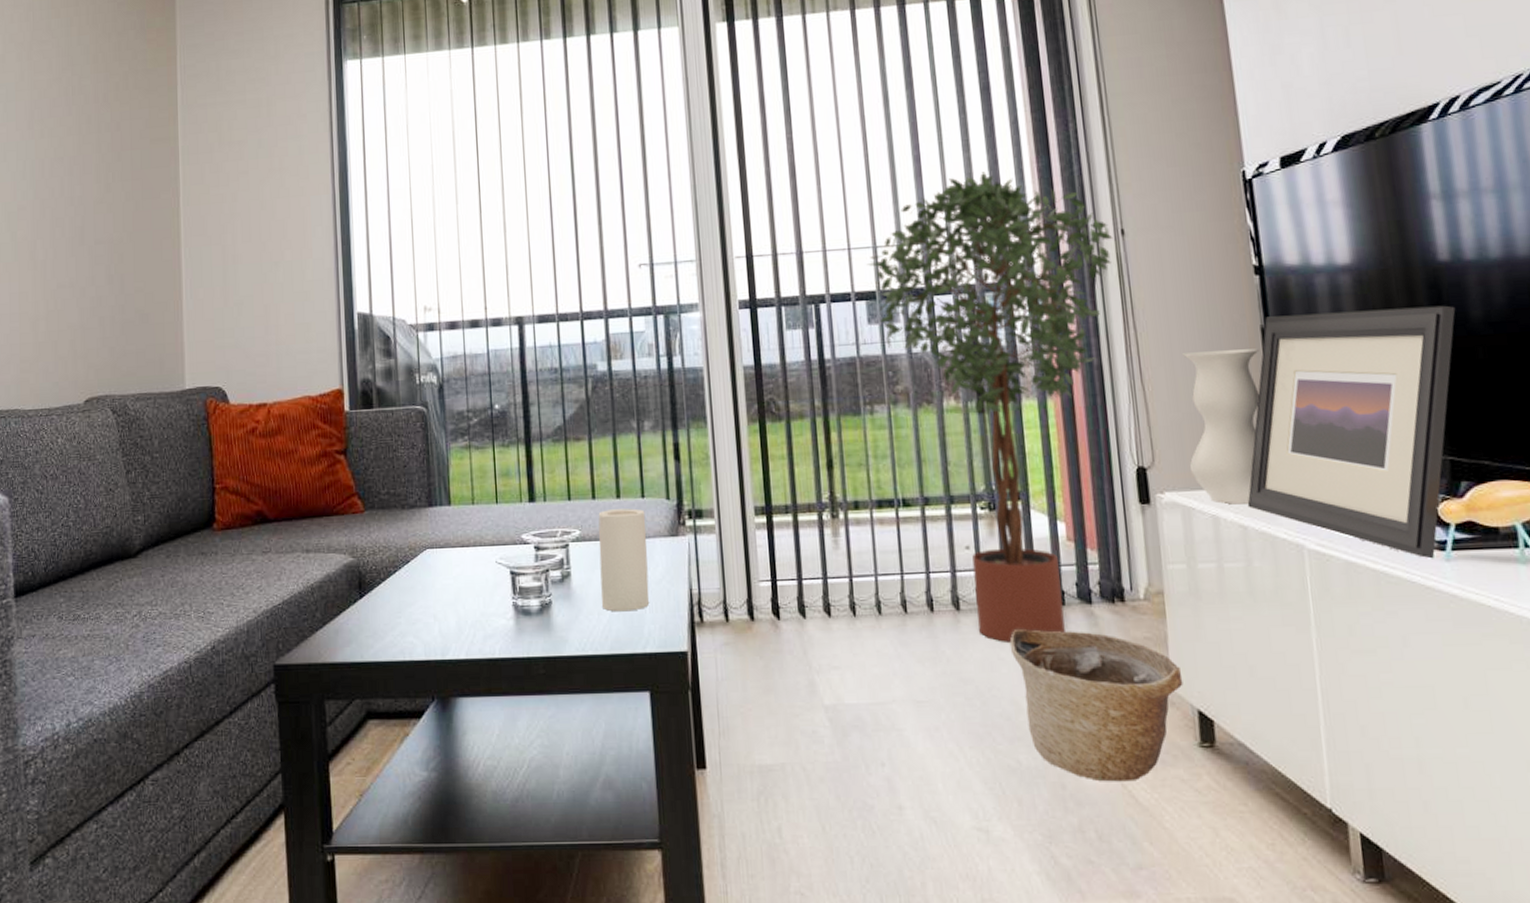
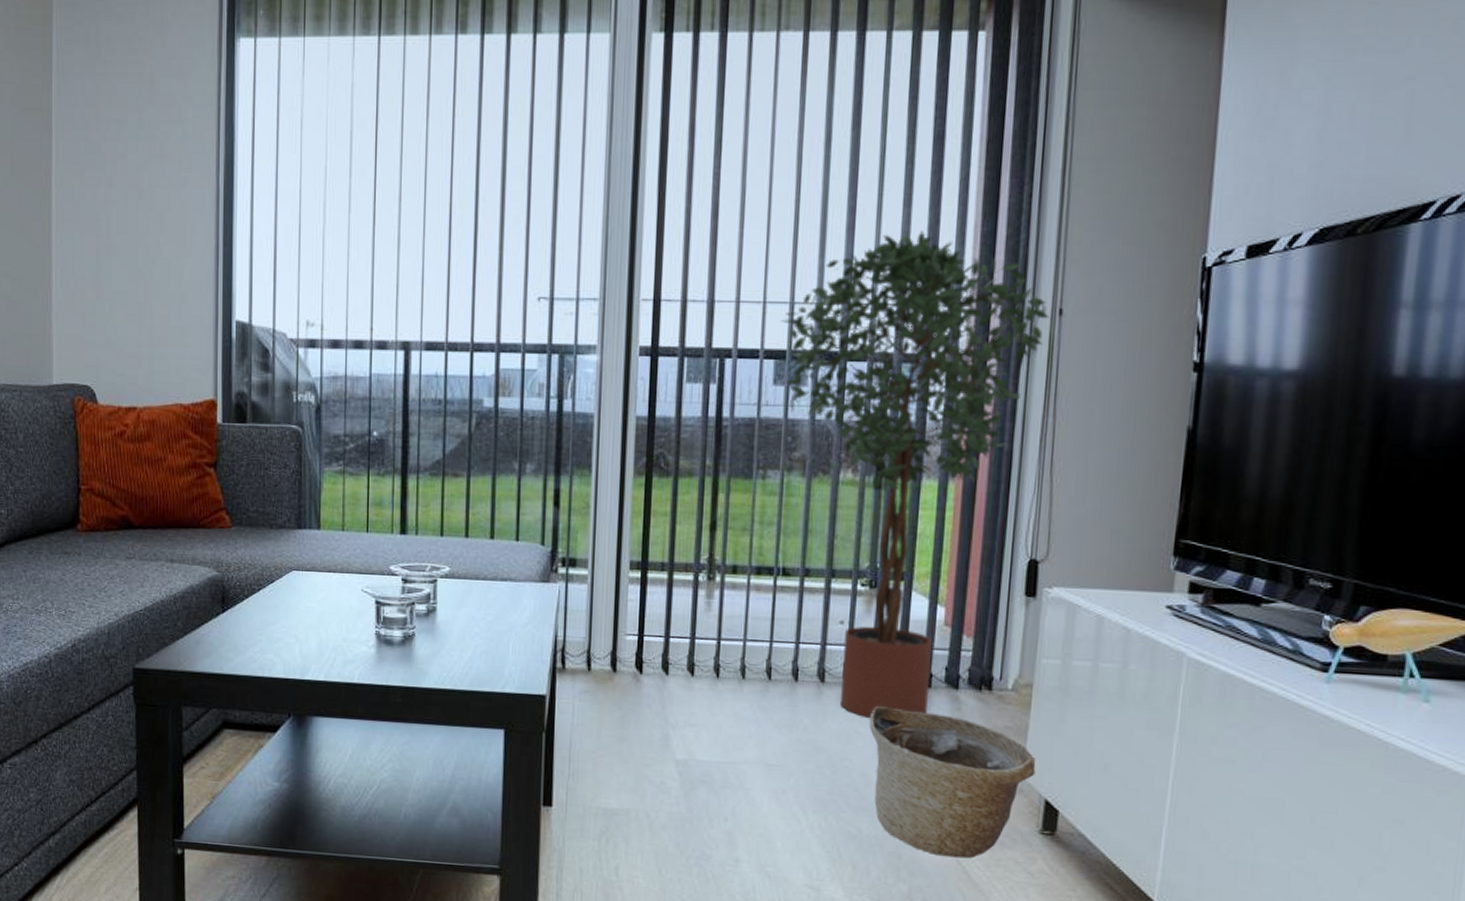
candle: present [598,508,650,612] -> none [464,549,518,651]
vase: present [1183,348,1260,505] -> none [1083,447,1181,607]
picture frame: present [1247,305,1456,559] -> none [1135,417,1399,679]

